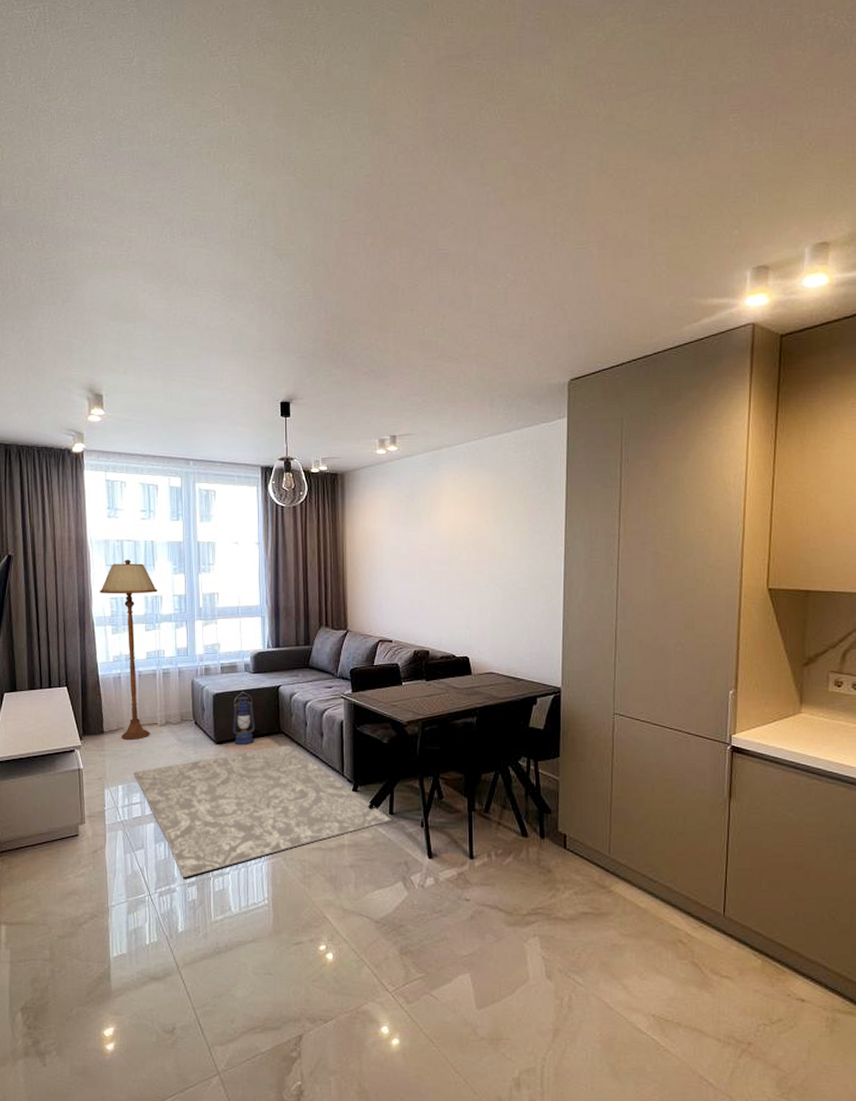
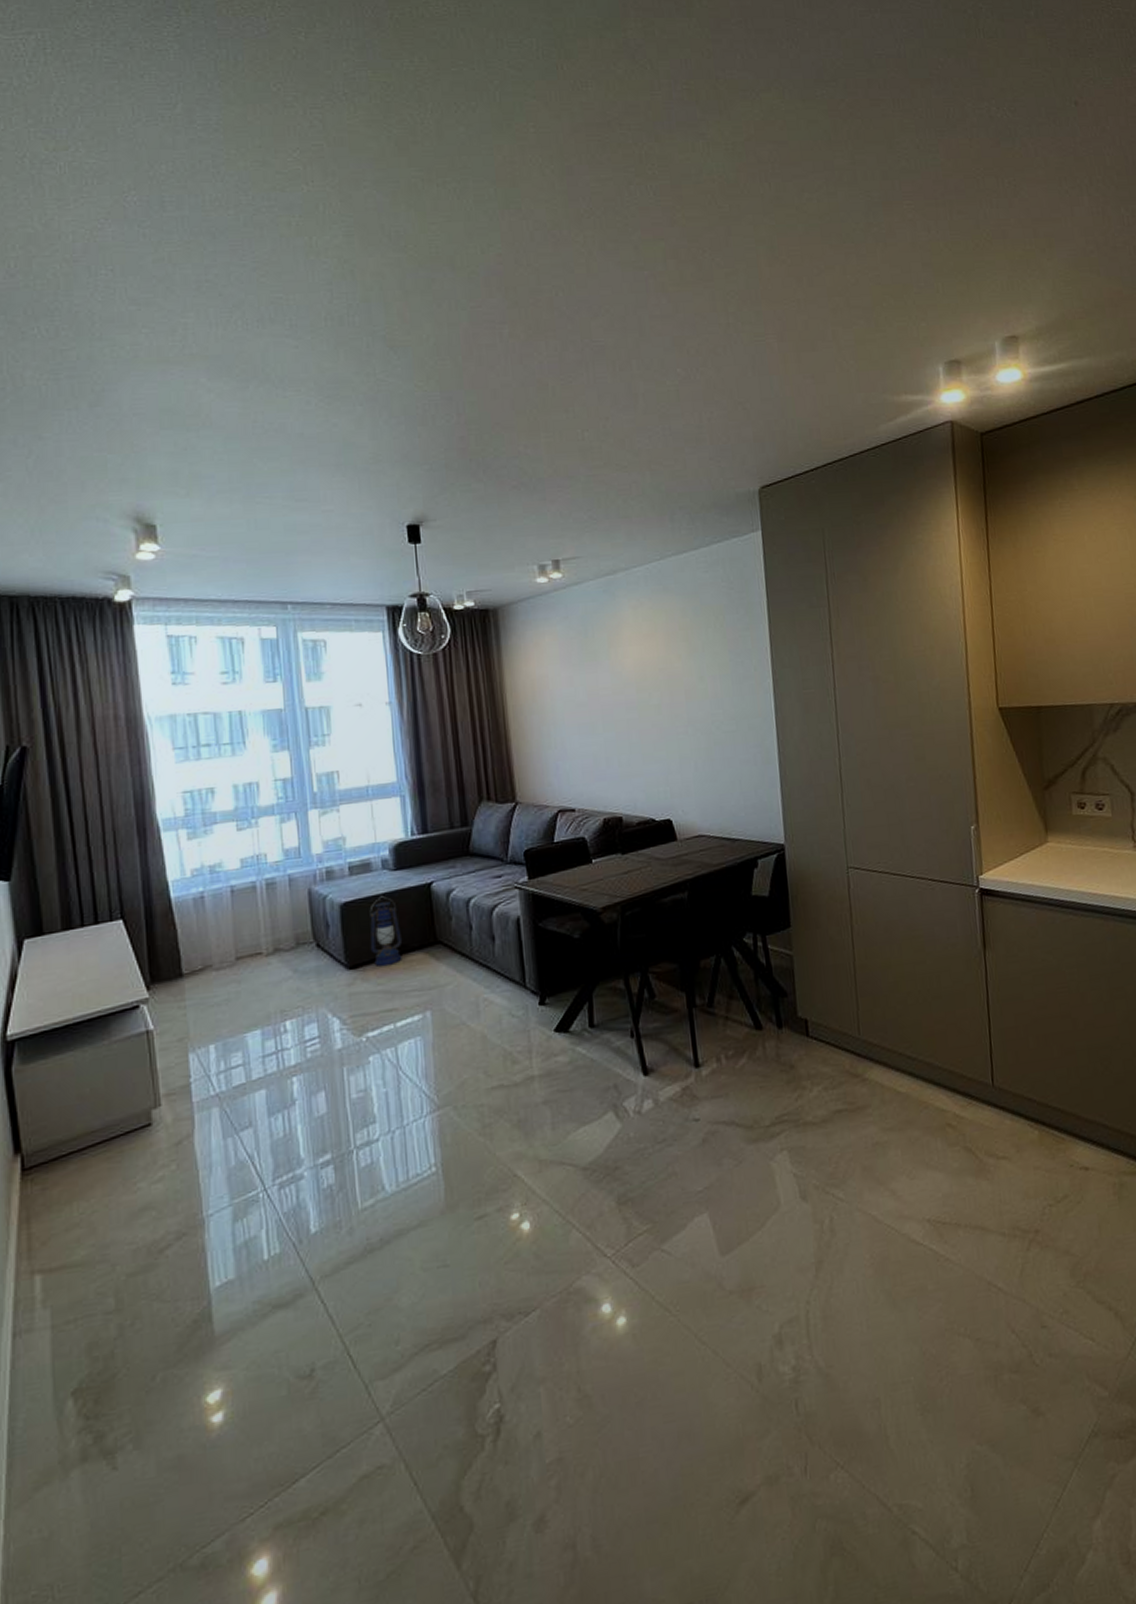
floor lamp: present [100,560,158,740] -> none [166,738,252,982]
rug: present [134,745,391,878] -> none [231,957,593,1158]

